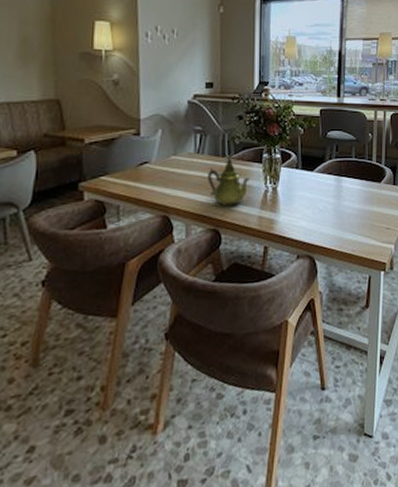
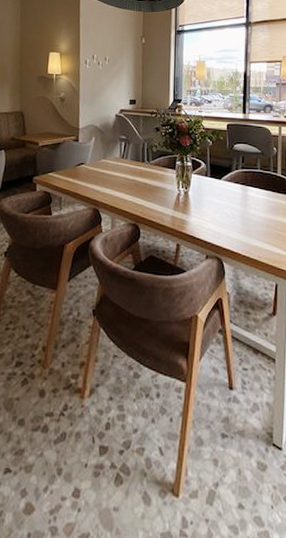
teapot: present [208,155,251,206] -> none [130,161,166,205]

